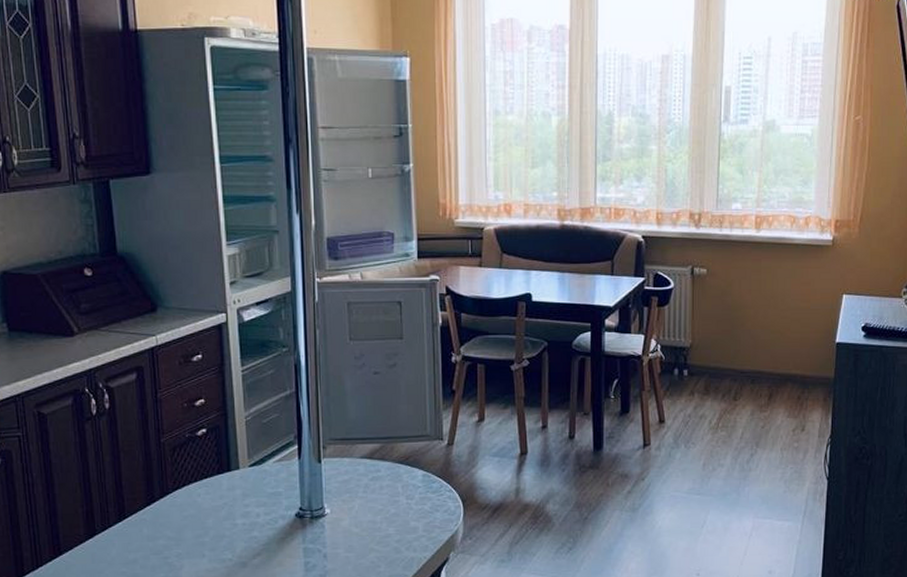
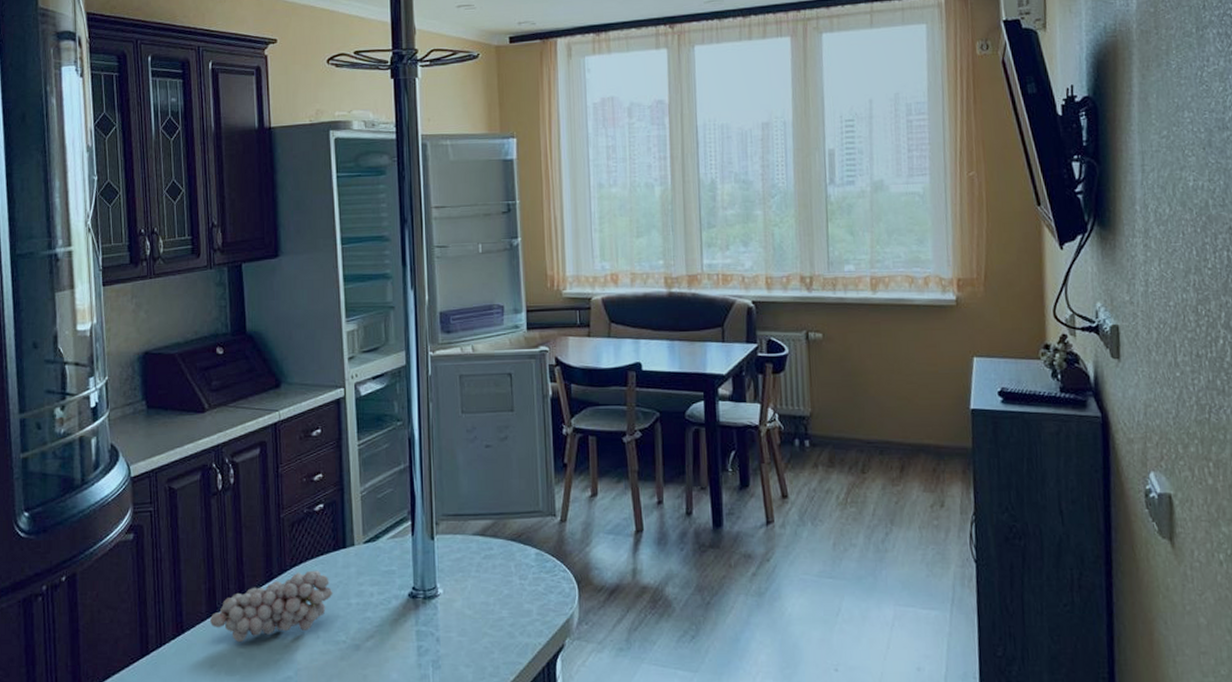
fruit: none [89,493,218,563] -> present [210,570,333,643]

